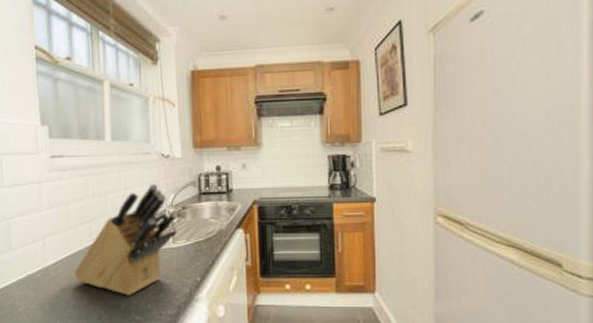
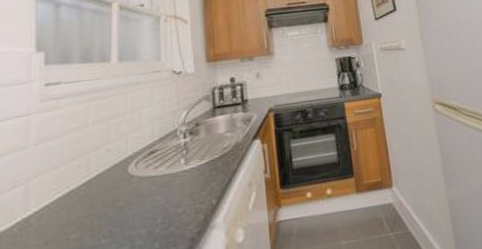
knife block: present [74,183,177,295] -> none [63,102,190,236]

